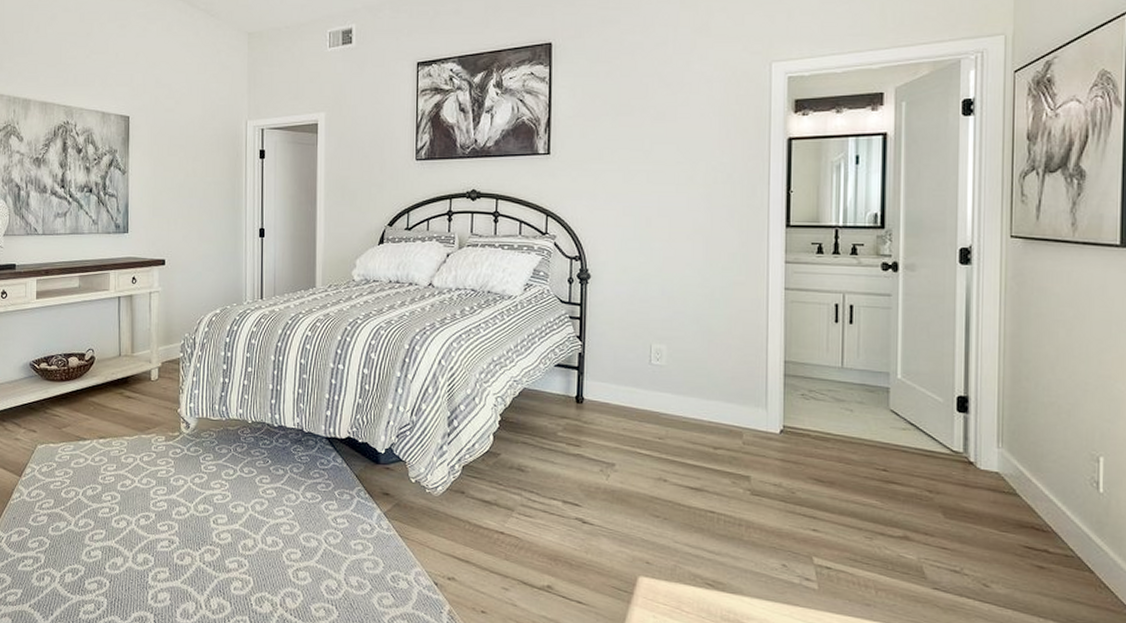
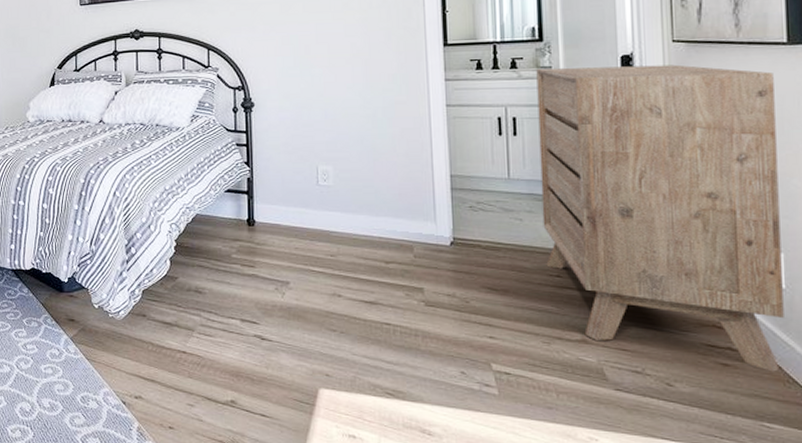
dresser: none [873,256,1105,577] -> present [536,64,784,372]

